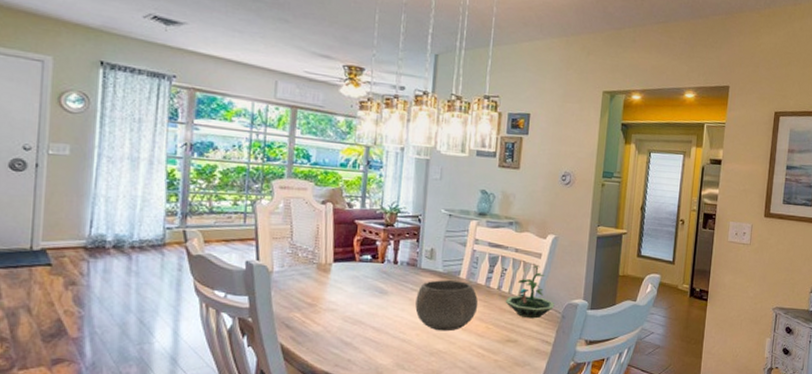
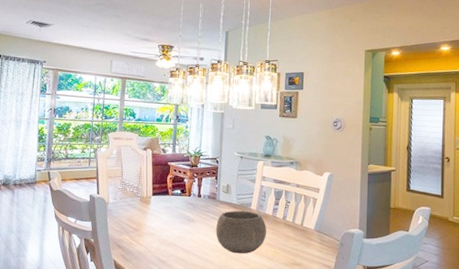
terrarium: present [505,265,555,319] -> none [290,199,334,245]

